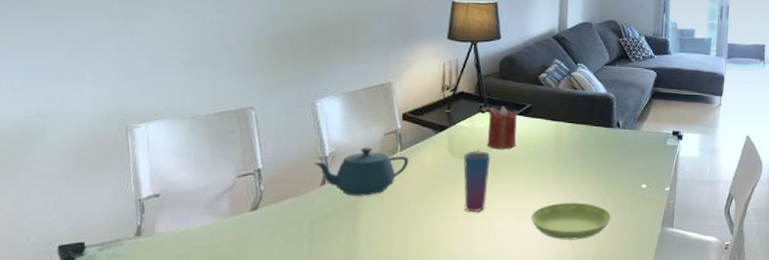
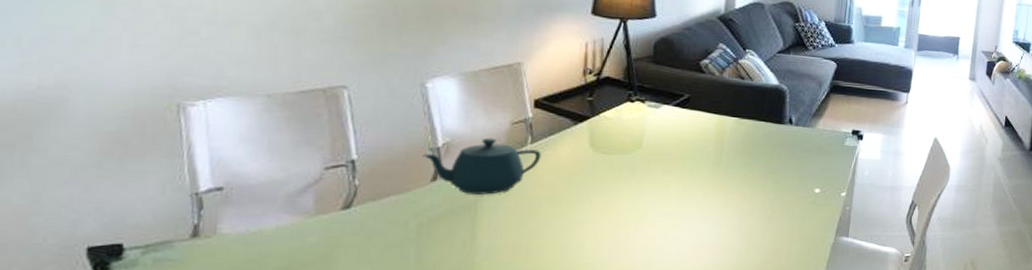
cup: present [463,151,491,212] -> none [606,146,641,215]
candle: present [487,106,517,150] -> none [636,95,673,145]
saucer: present [531,202,612,240] -> none [685,207,779,249]

